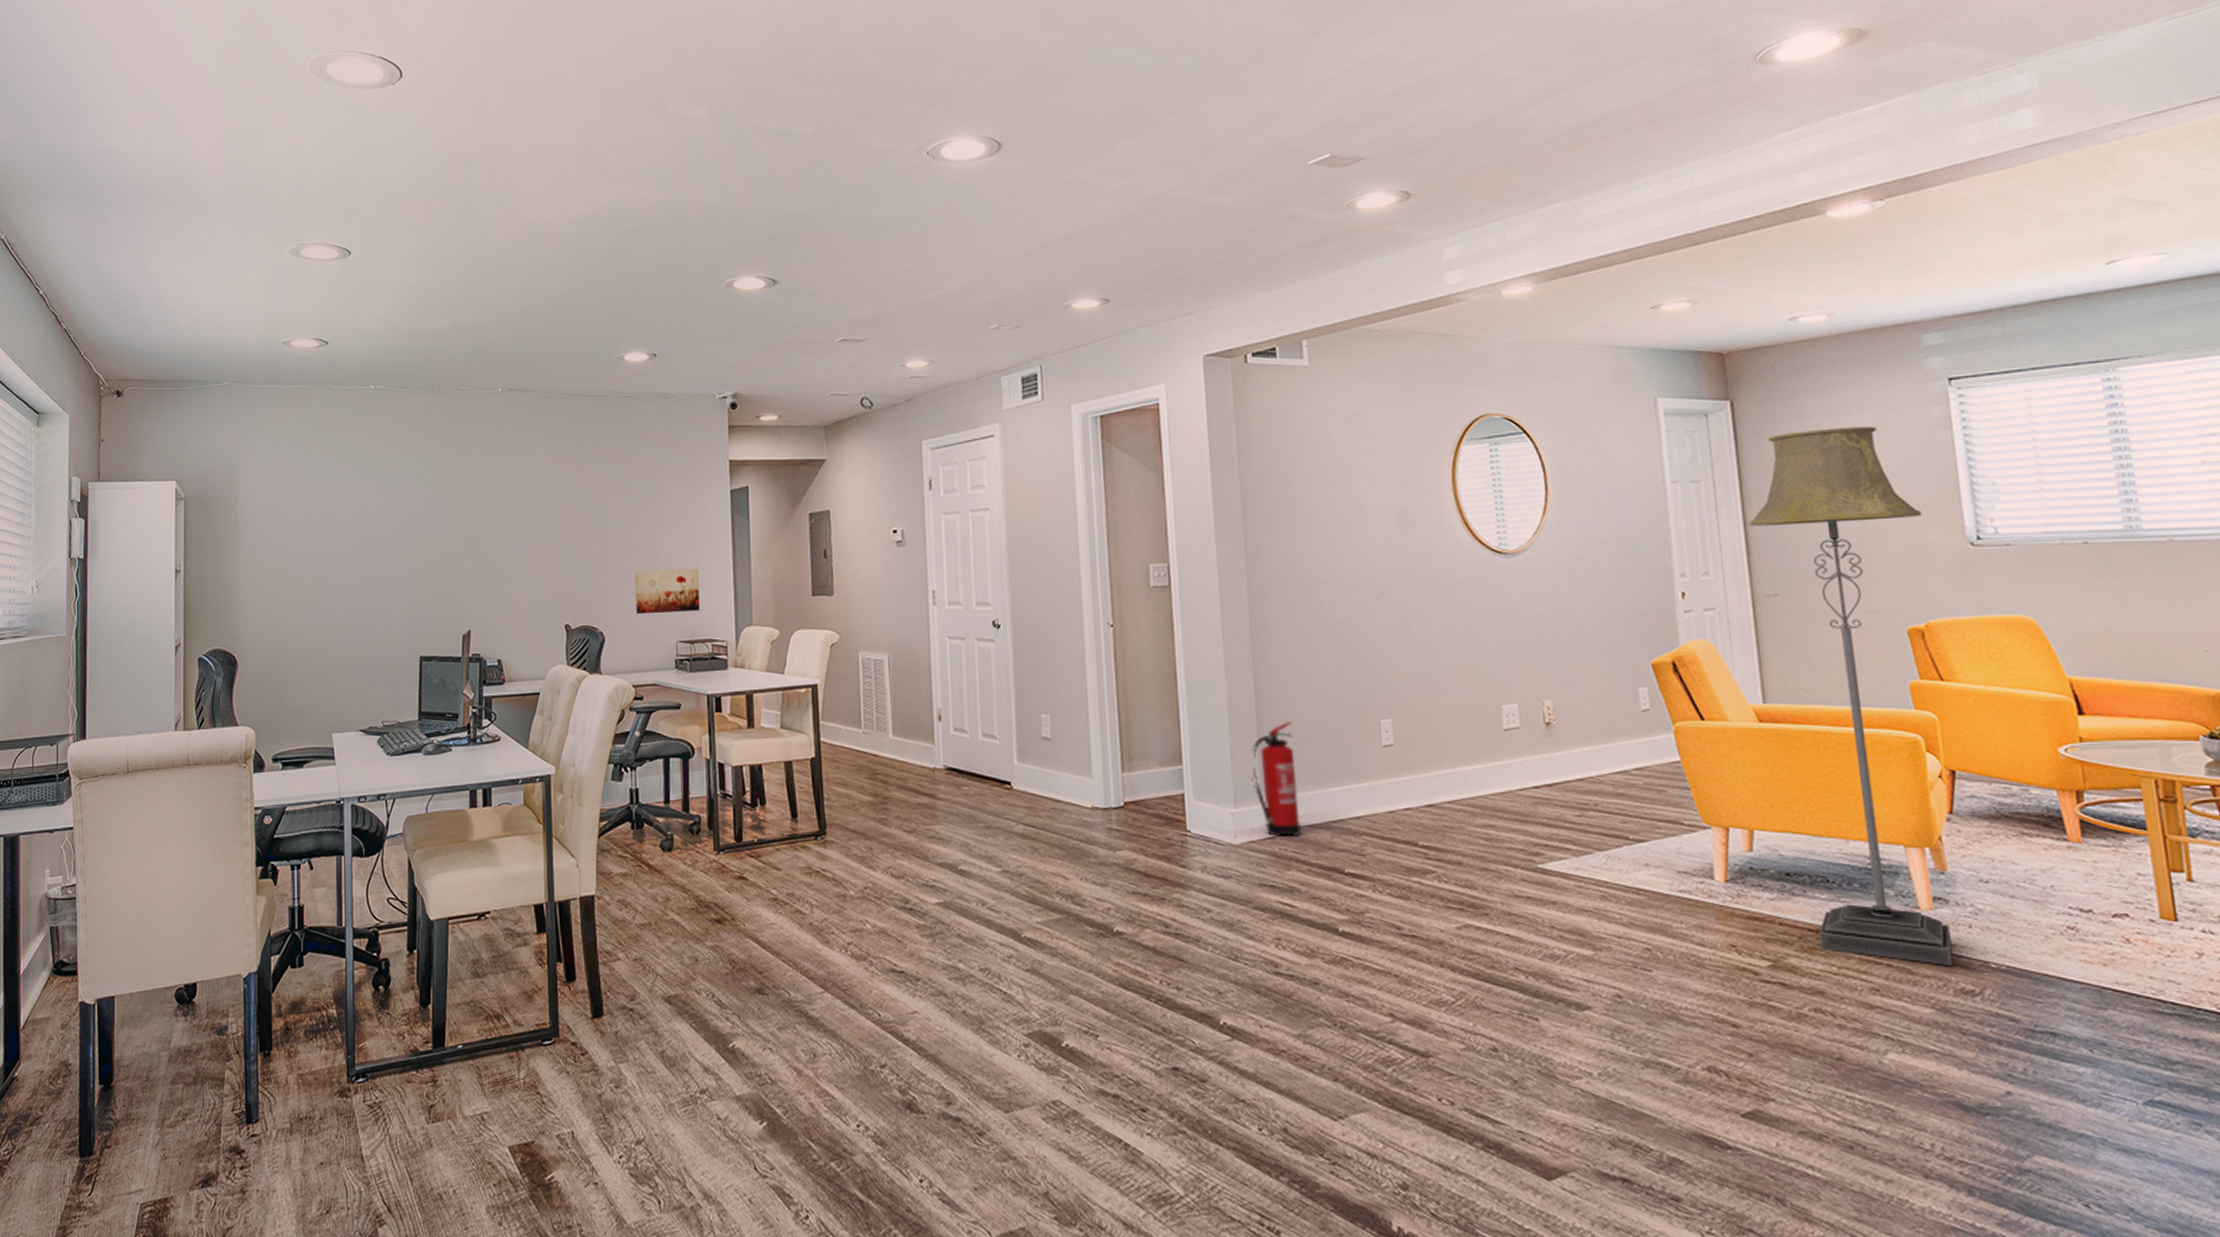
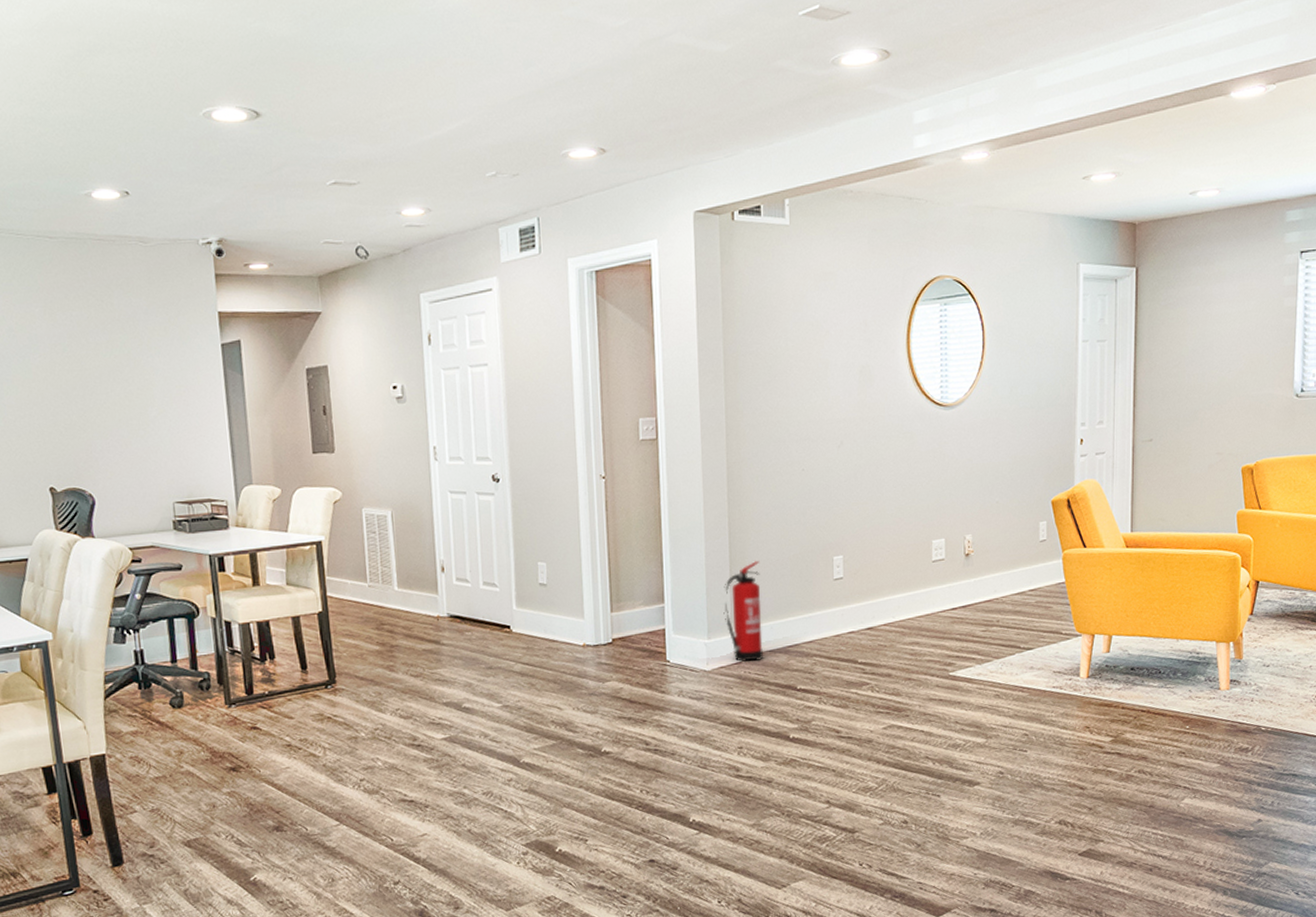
wall art: present [635,568,700,615] -> none [122,426,196,476]
floor lamp: present [1748,426,1953,965] -> none [1138,292,1265,731]

